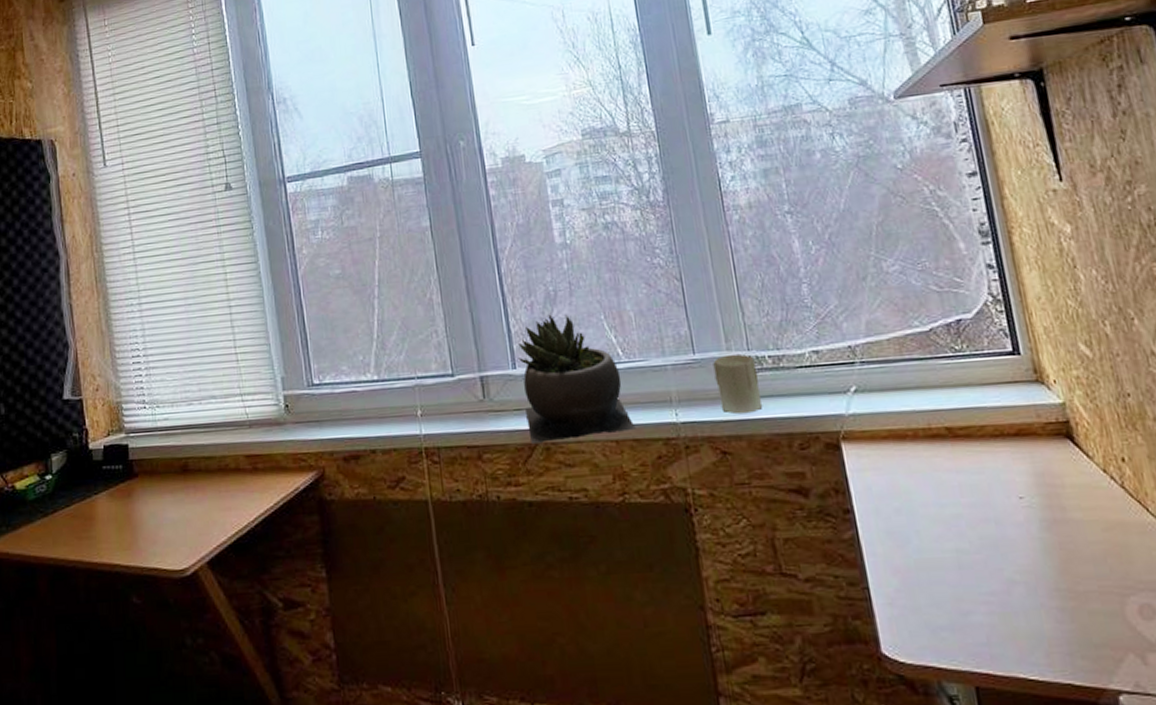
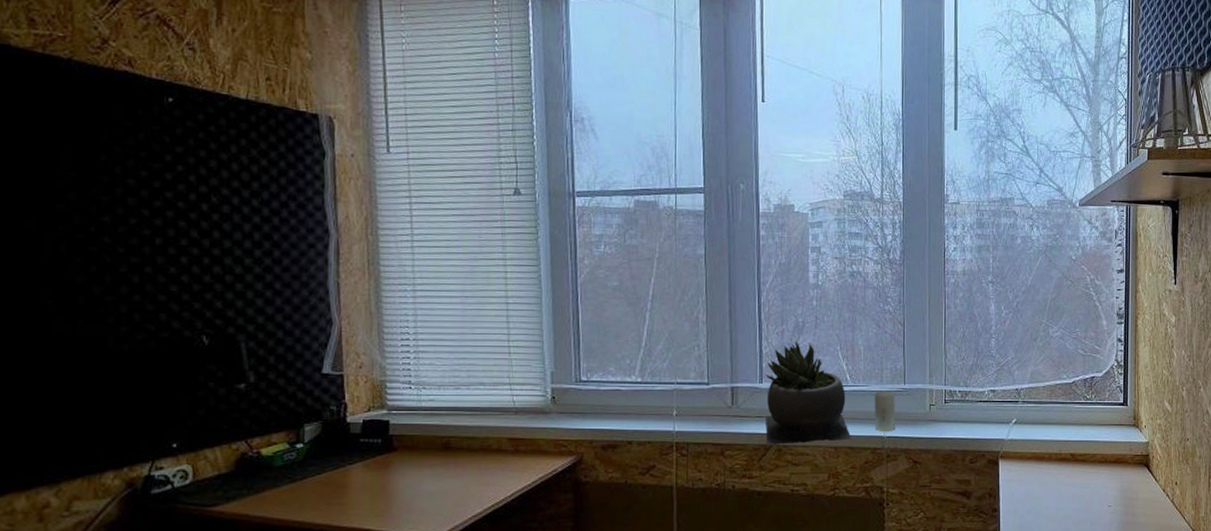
candle: none [656,364,691,418] -> present [874,390,896,433]
candle: present [713,353,762,415] -> none [917,387,949,434]

